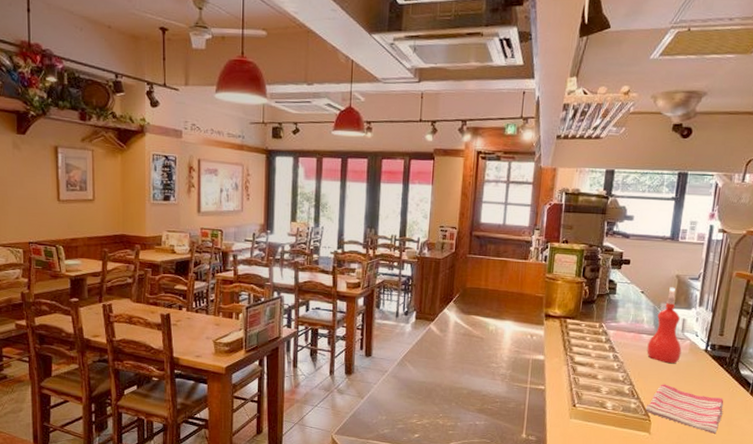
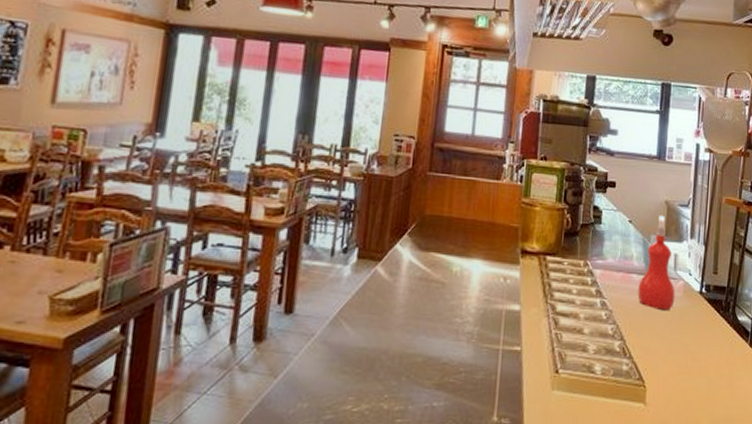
dish towel: present [645,384,724,434] -> none [639,337,723,399]

